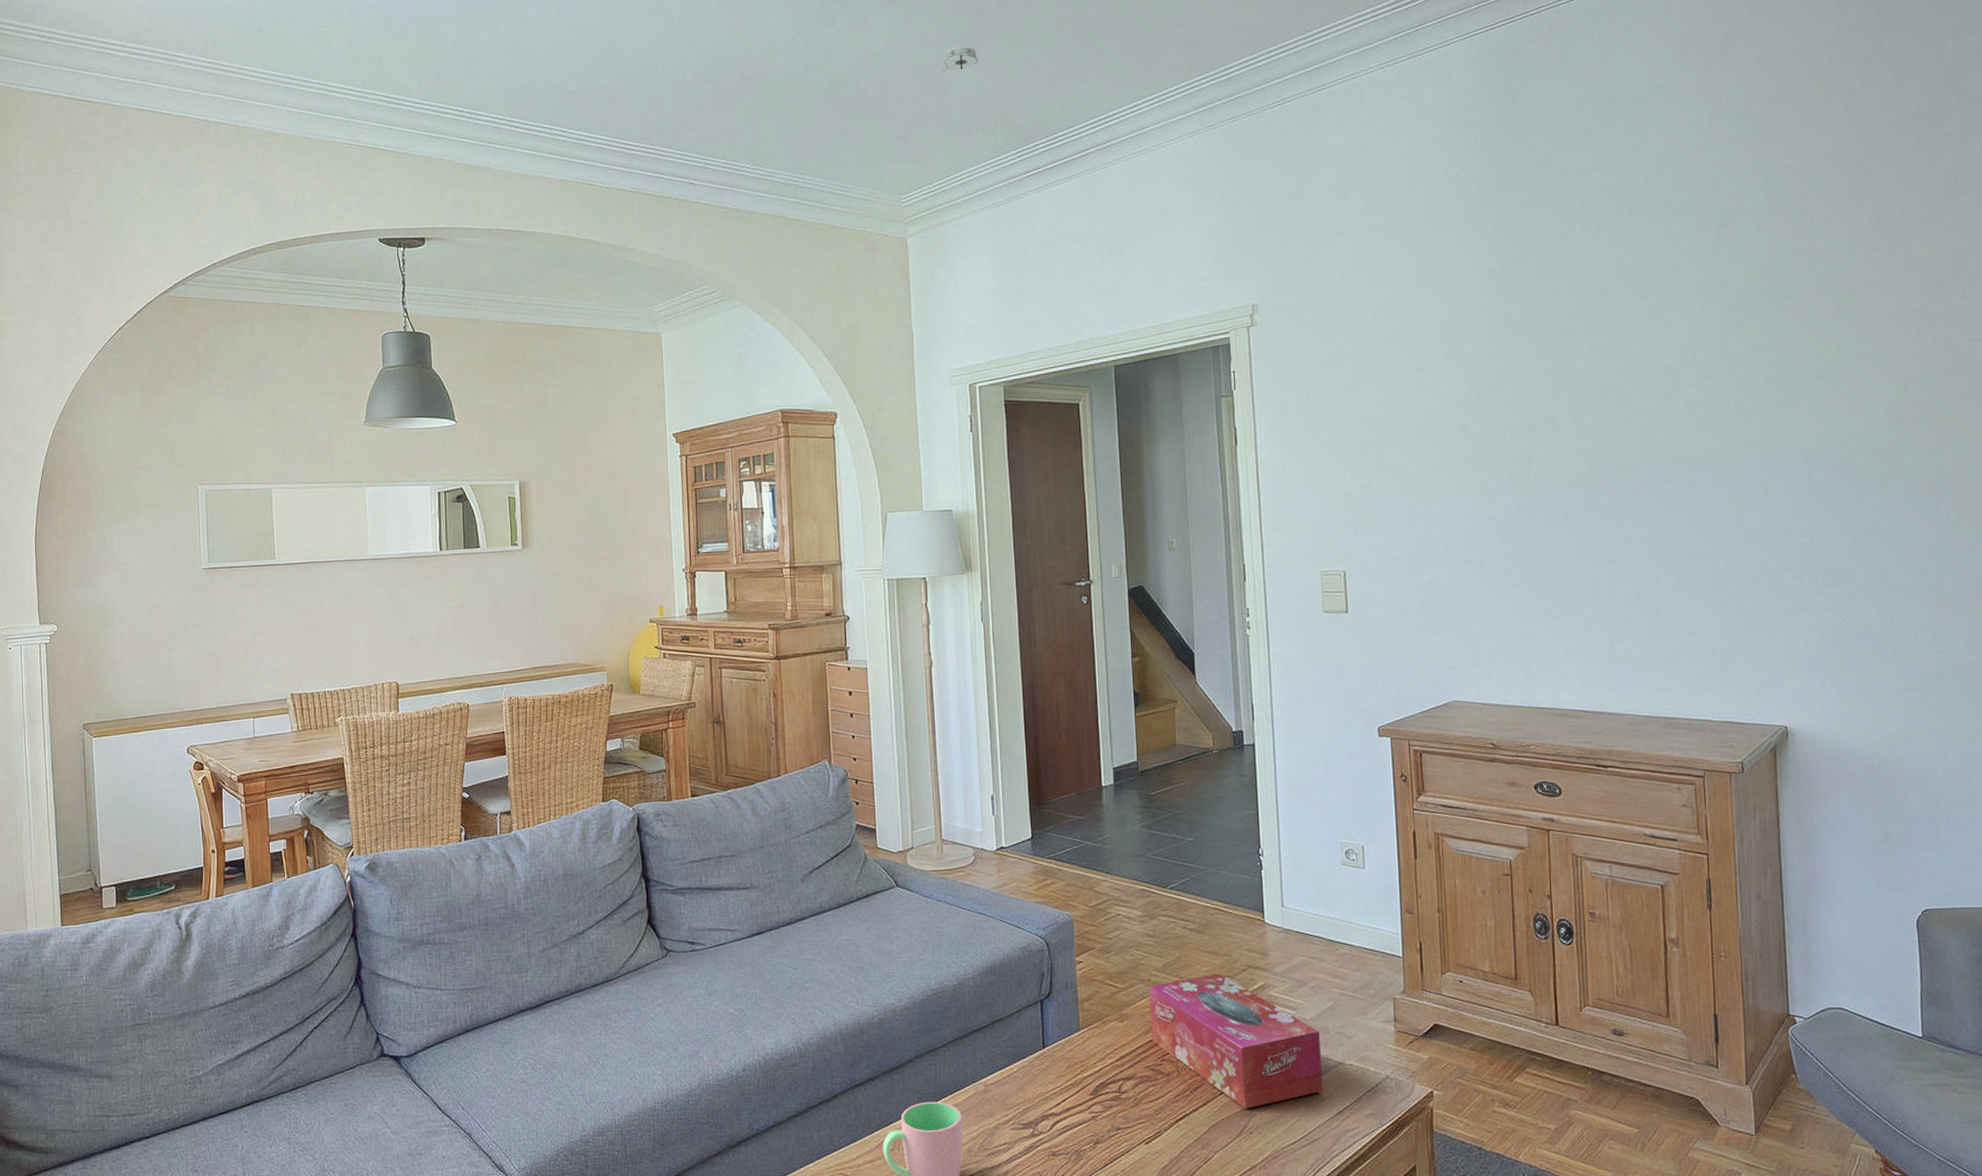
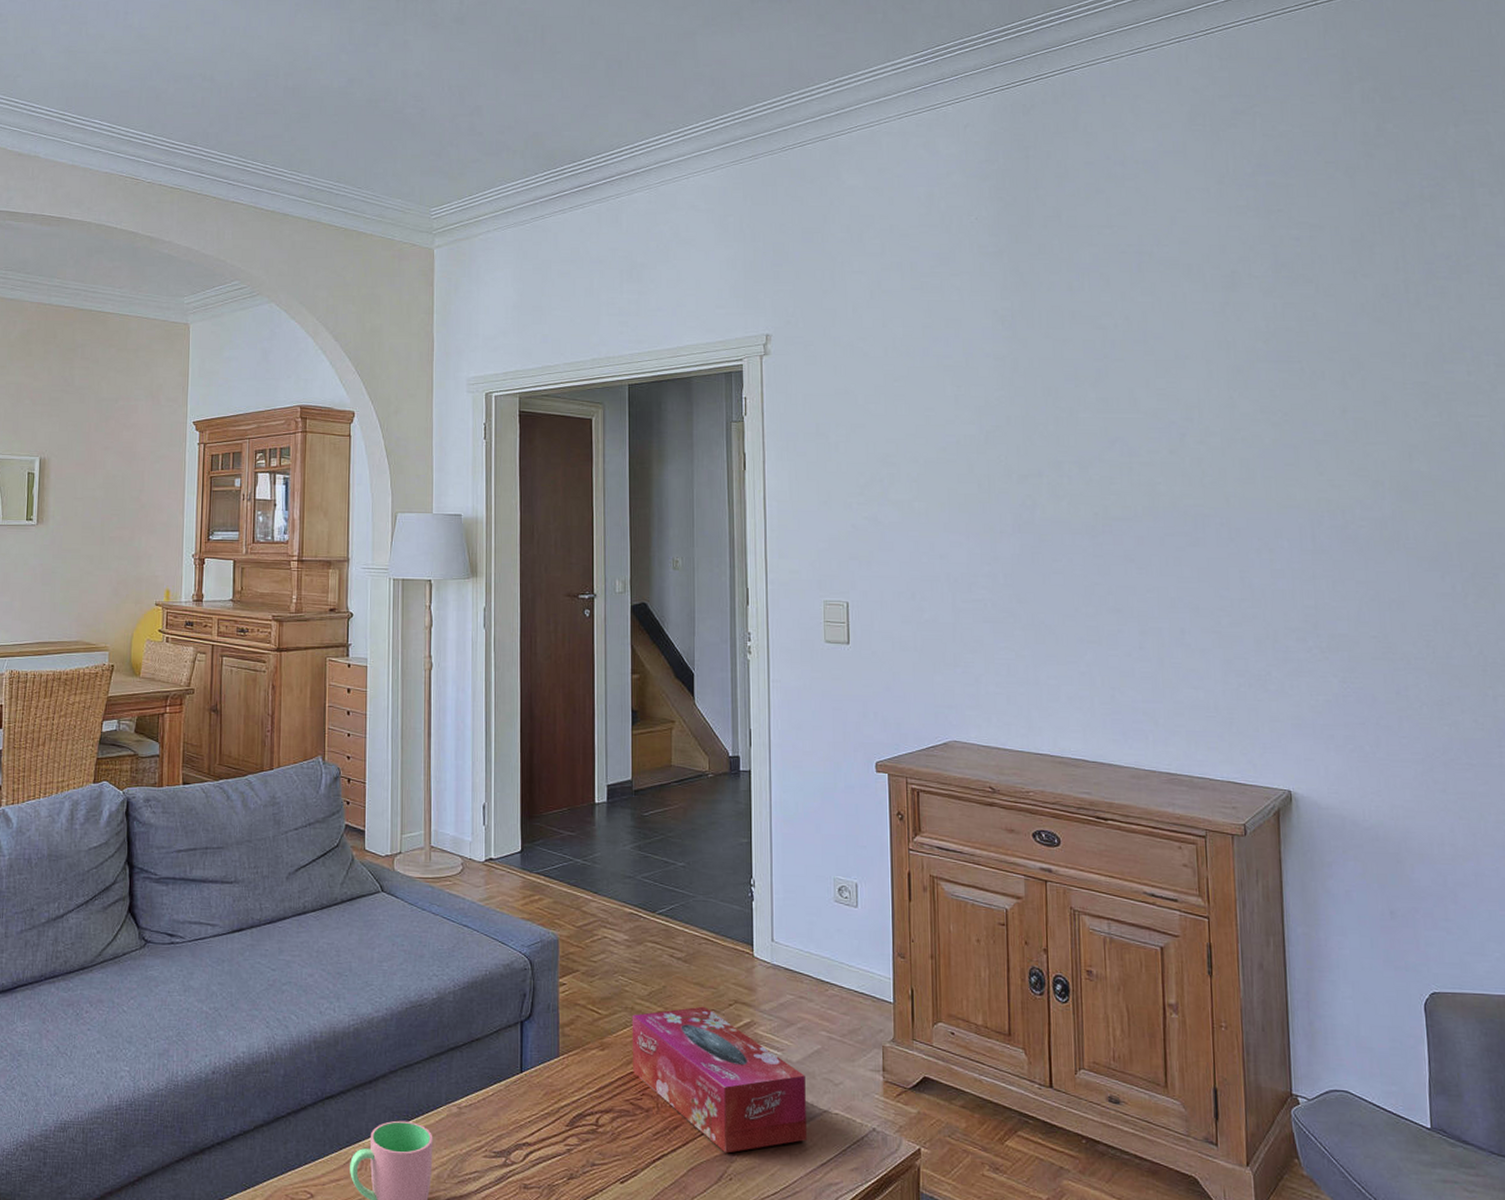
smoke detector: present [942,46,980,72] -> none [477,73,514,95]

